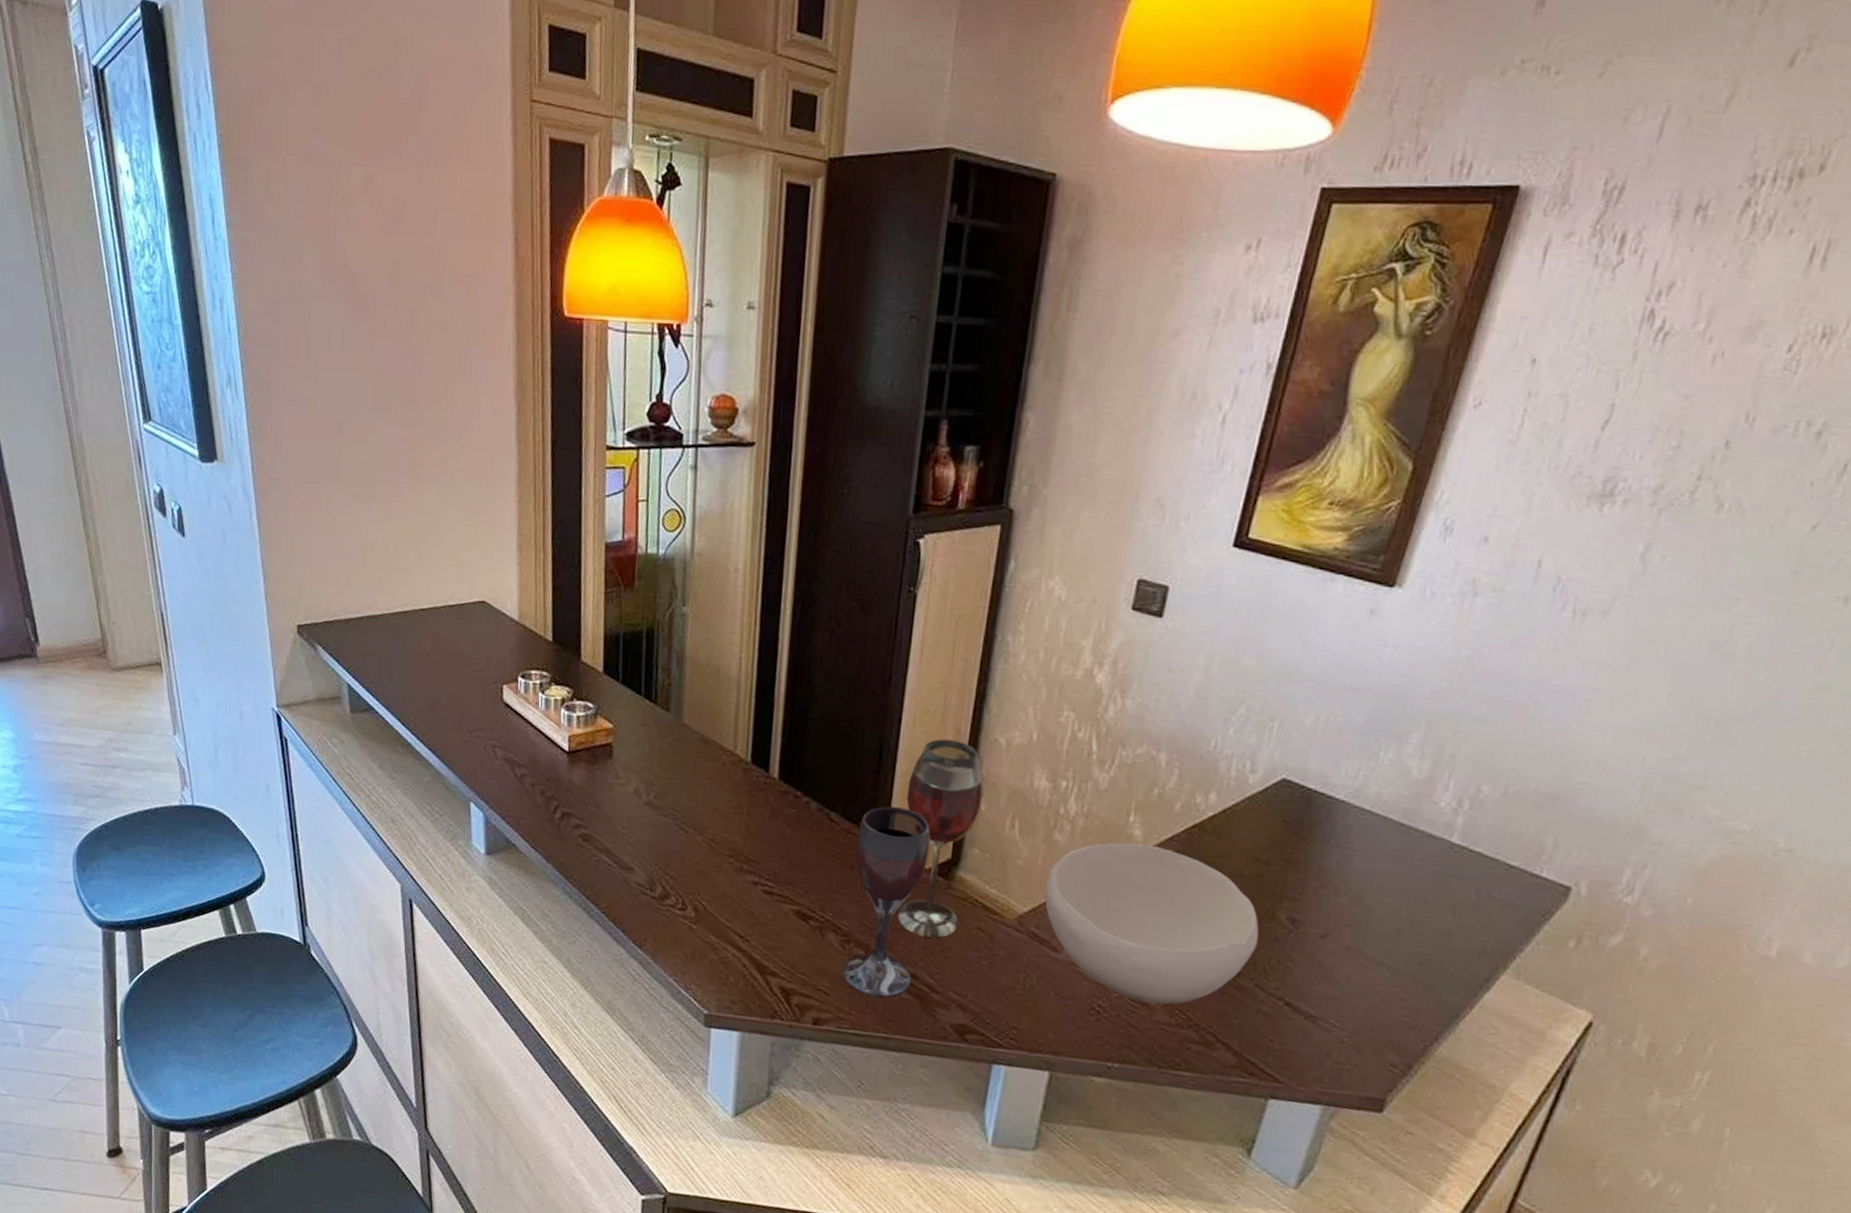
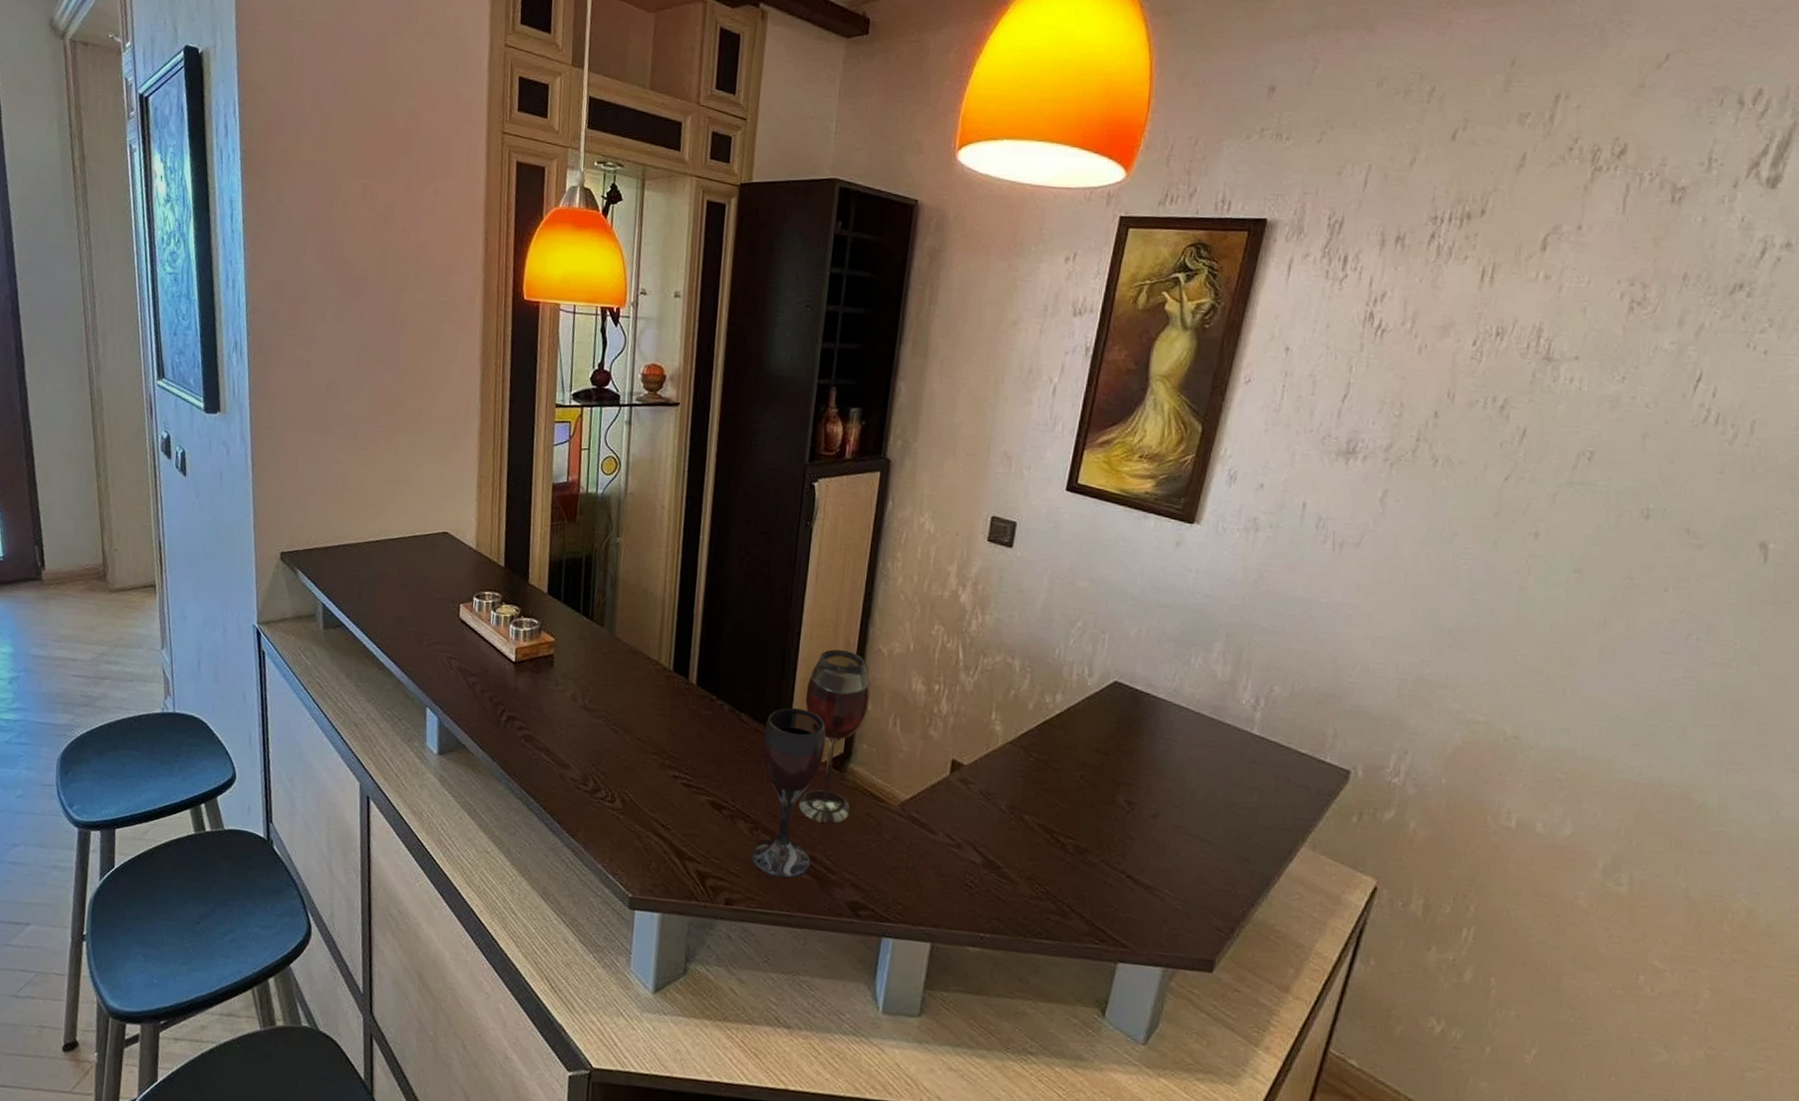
decorative bowl: present [1044,842,1259,1005] -> none [922,737,1103,880]

